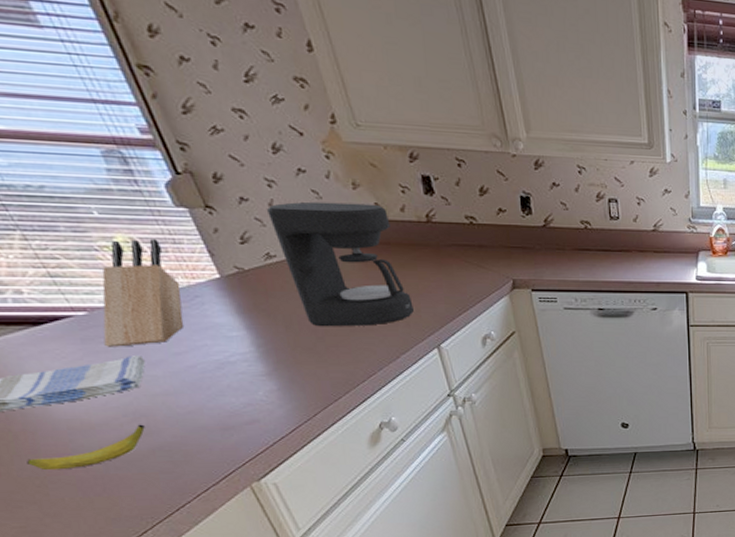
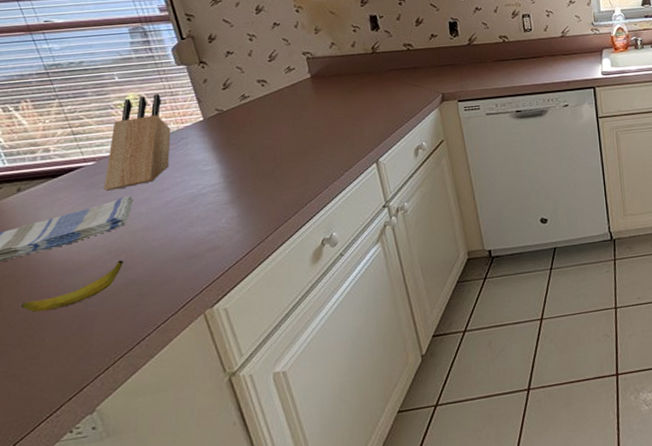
coffee maker: present [267,201,414,326] -> none [247,44,357,154]

